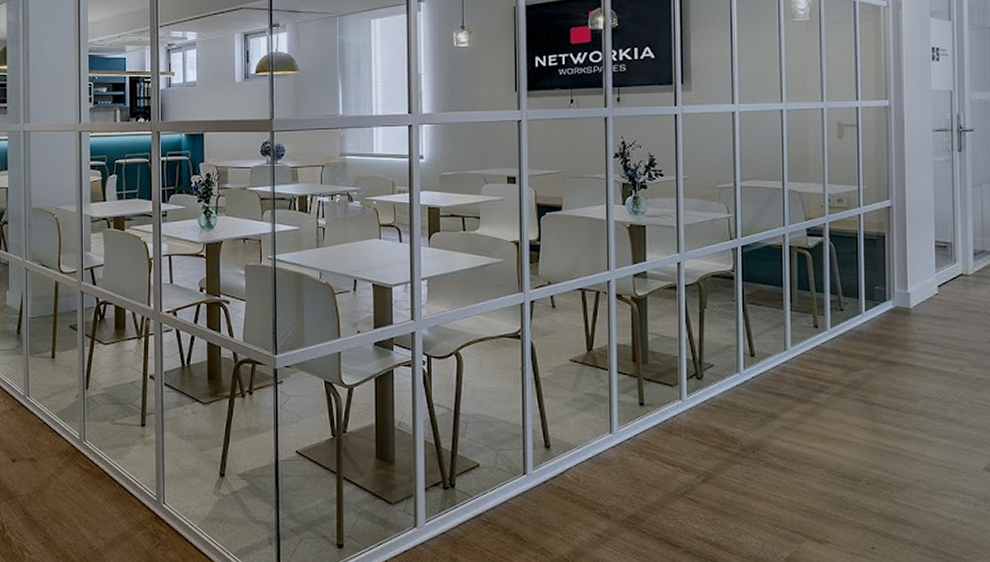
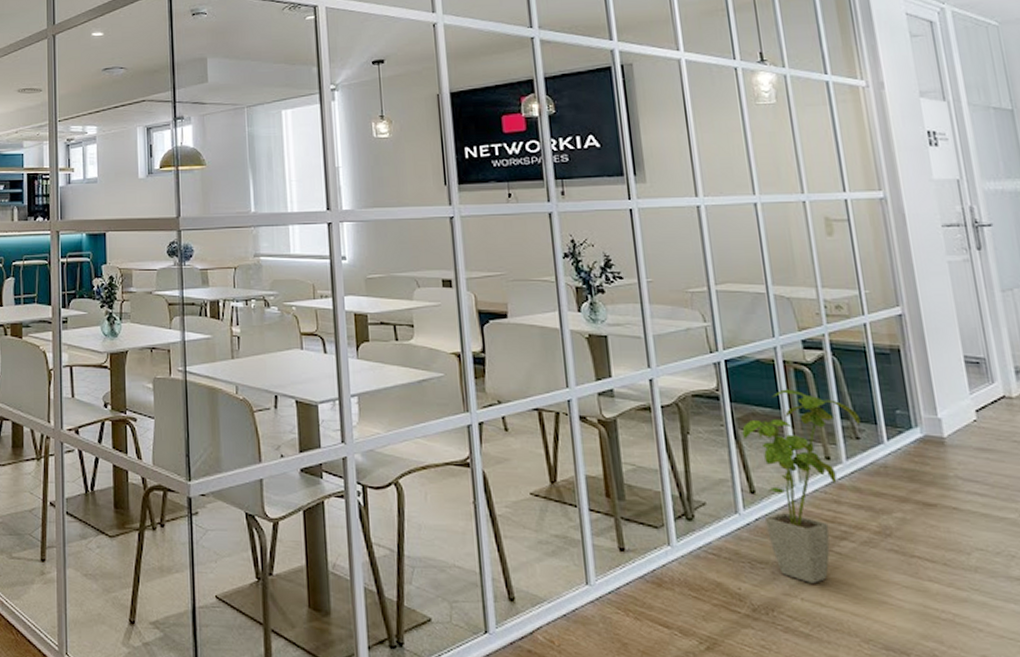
house plant: none [749,270,846,427] -> present [742,389,861,583]

